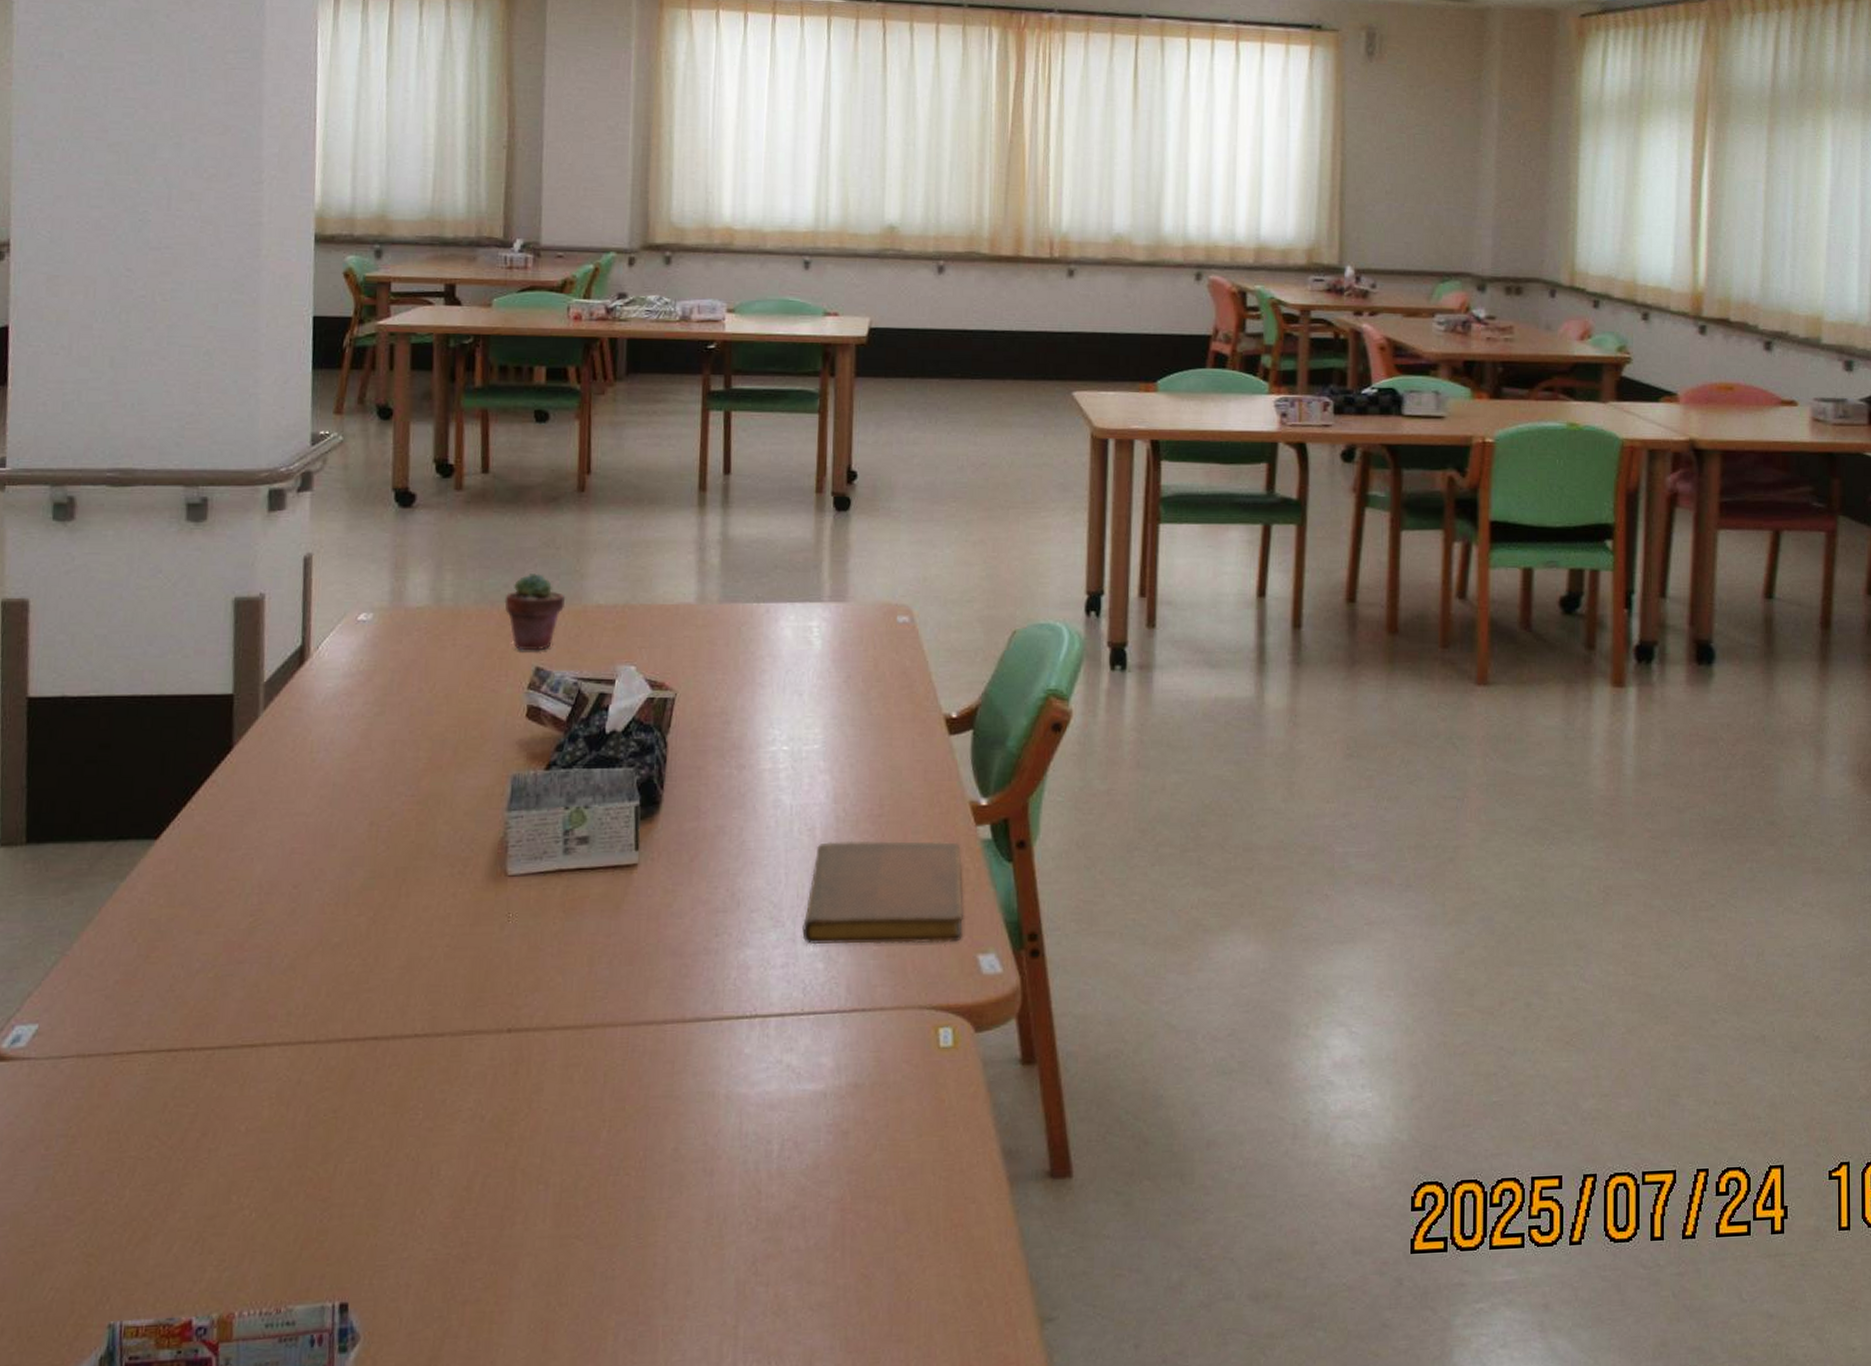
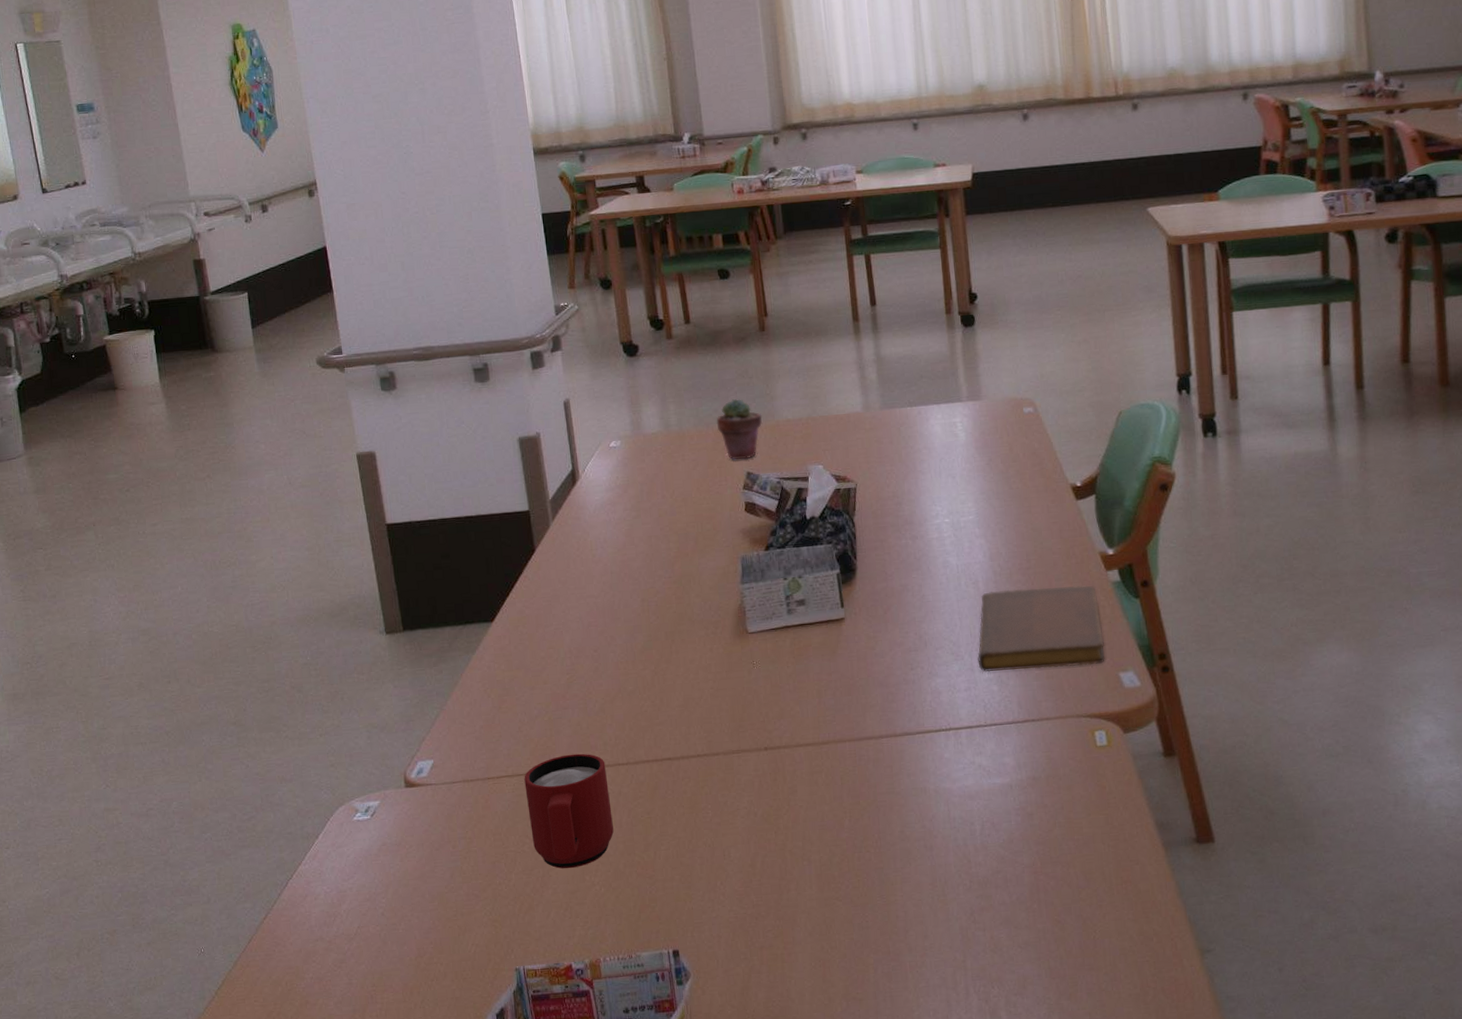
mug: none [163,1025,285,1185] -> present [524,753,614,869]

